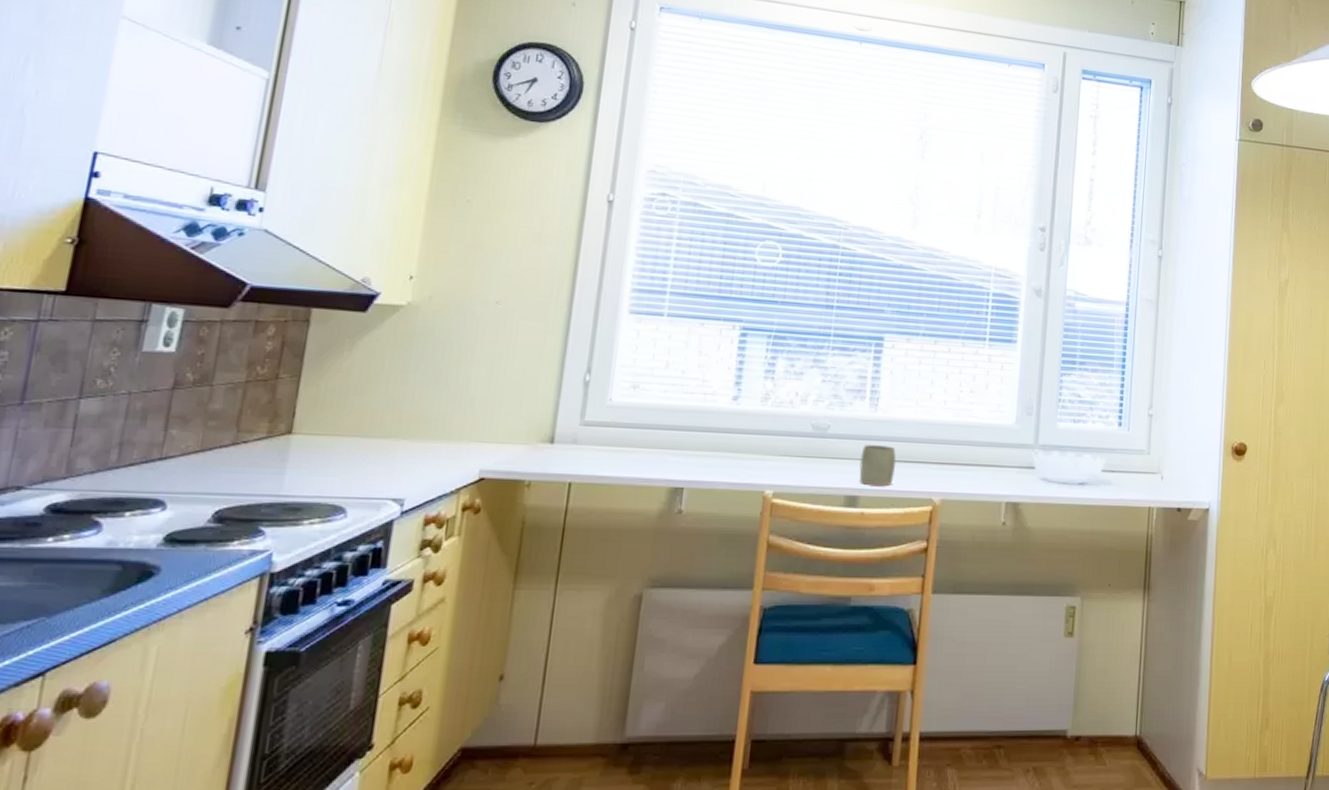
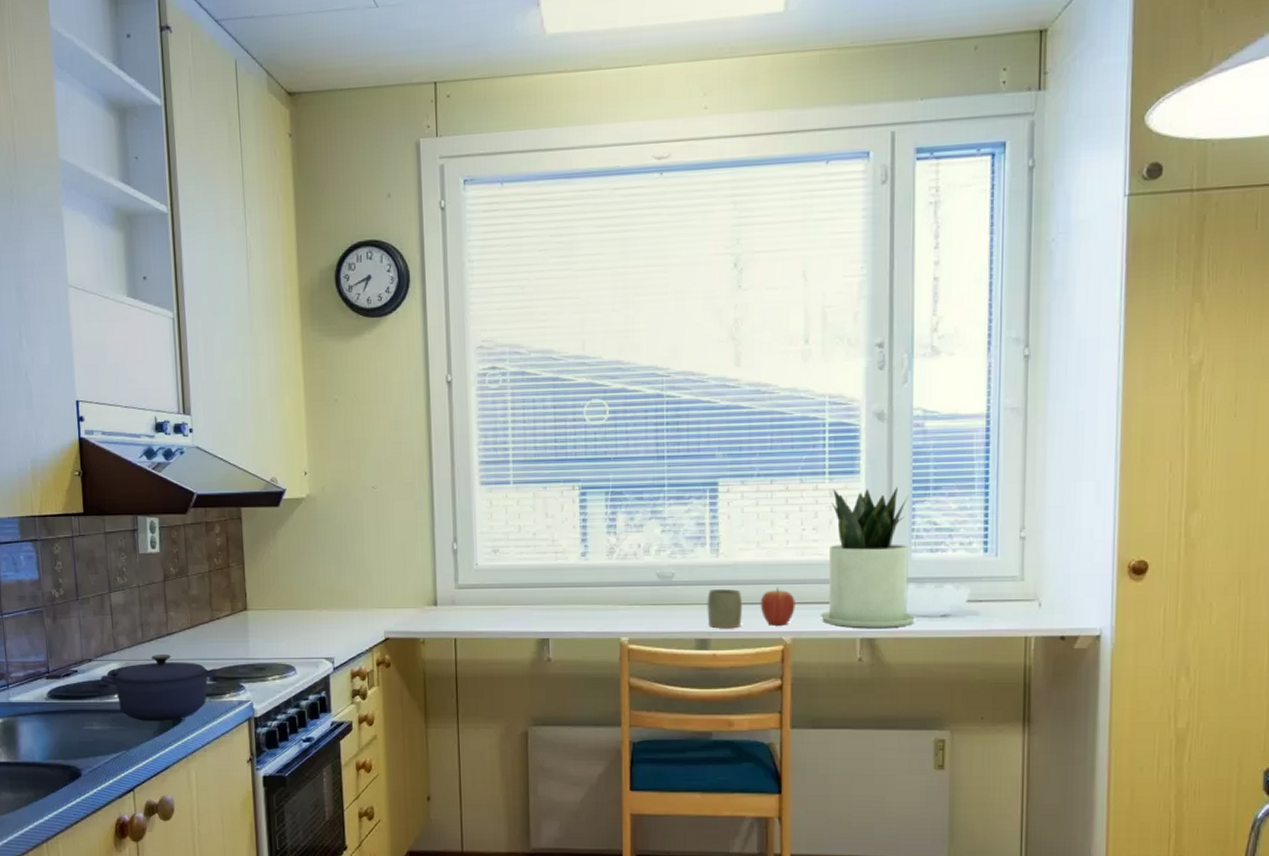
cooking pot: none [29,483,230,576] -> present [100,653,219,721]
fruit: none [913,447,948,486] -> present [760,587,795,626]
planter: none [969,356,1058,494] -> present [819,487,916,629]

